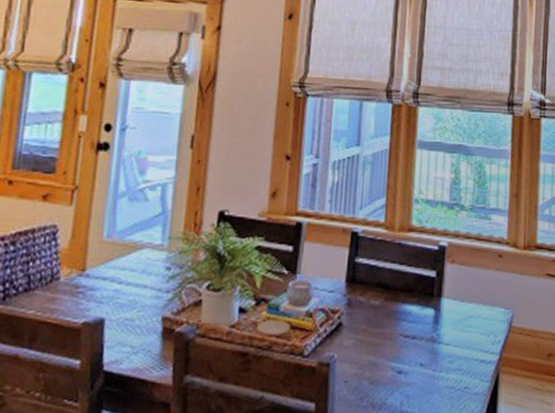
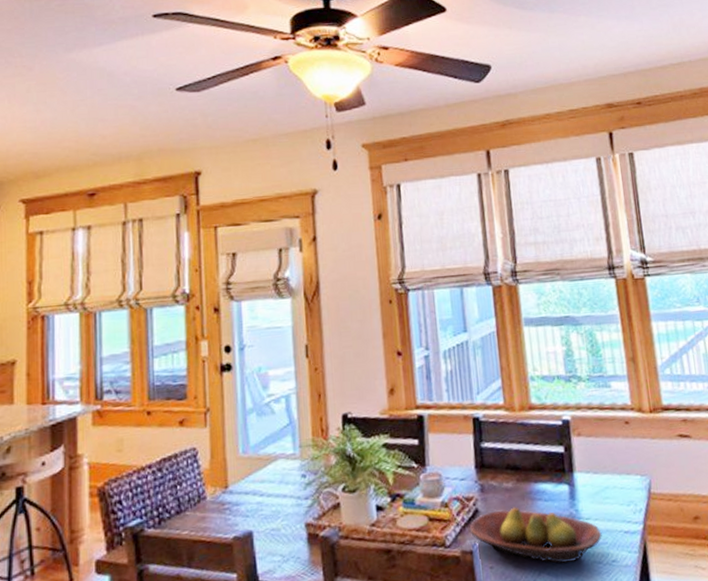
fruit bowl: none [330,325,459,386] -> present [469,507,602,564]

